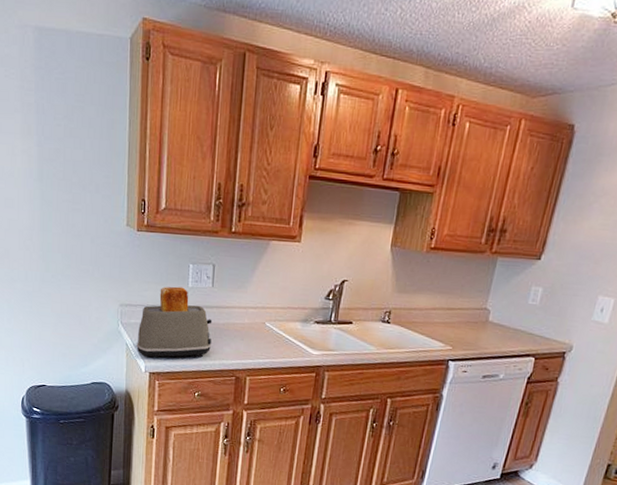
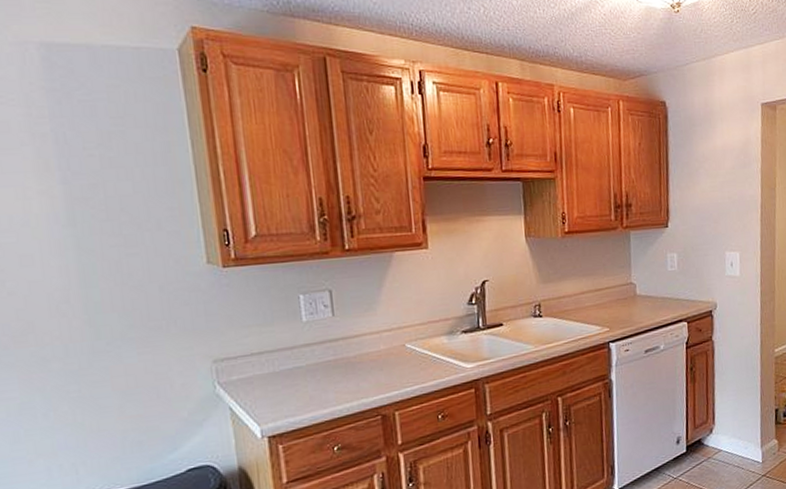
toaster: present [136,286,213,358] -> none [243,323,344,419]

